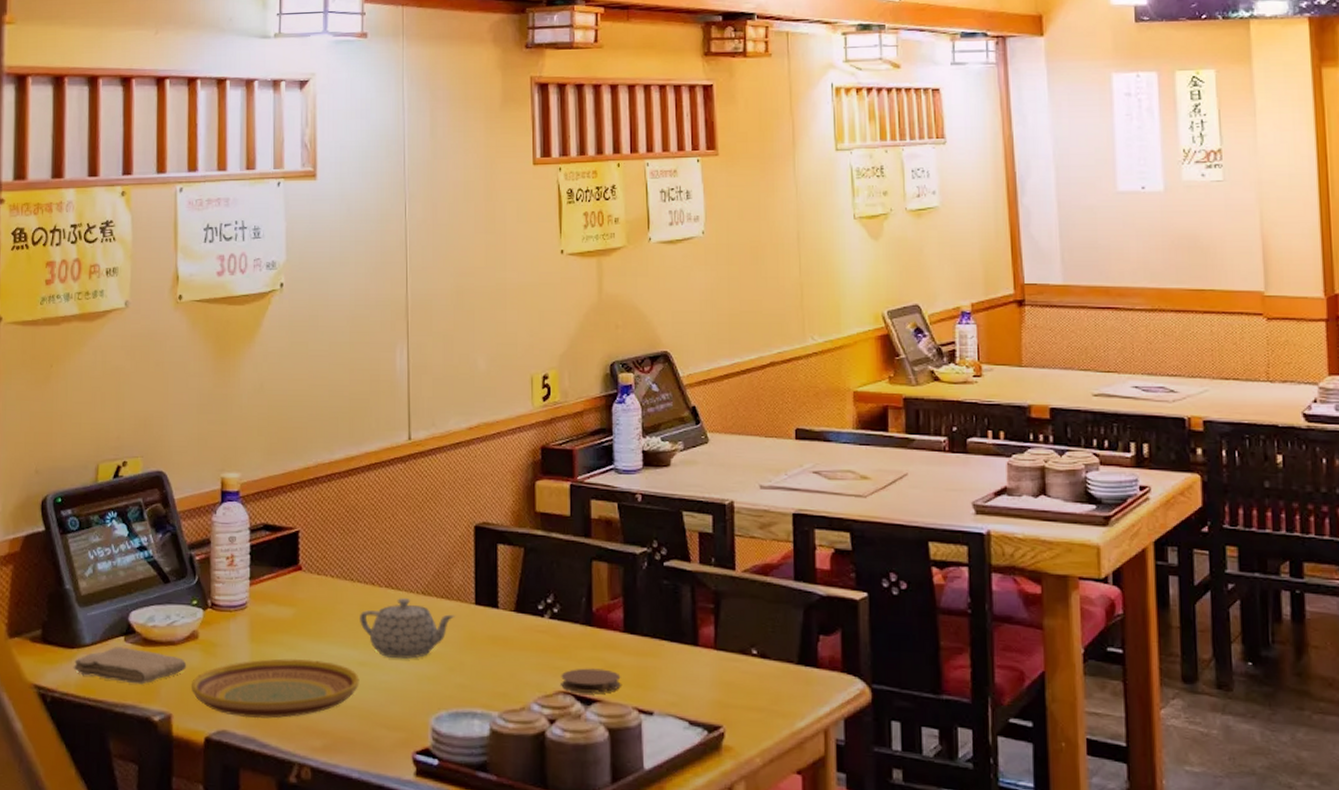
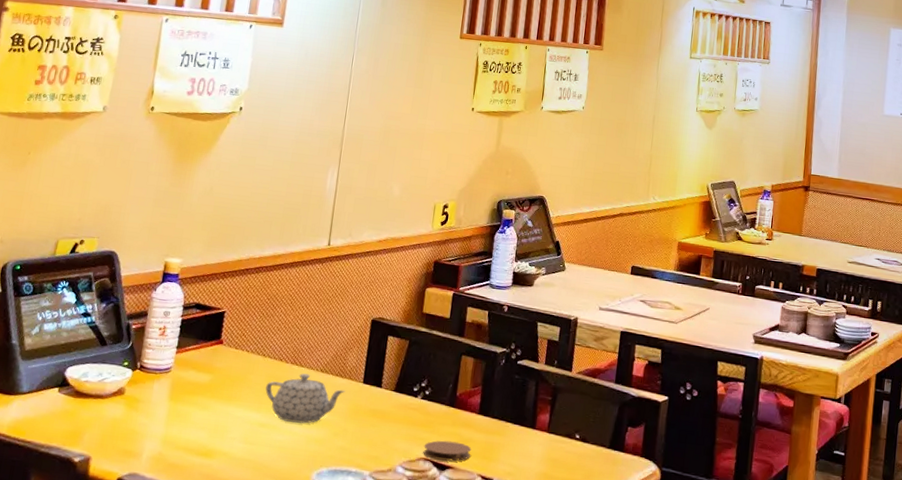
washcloth: present [73,647,187,685] -> none [8,396,111,430]
plate: present [190,658,360,719] -> none [111,415,258,466]

